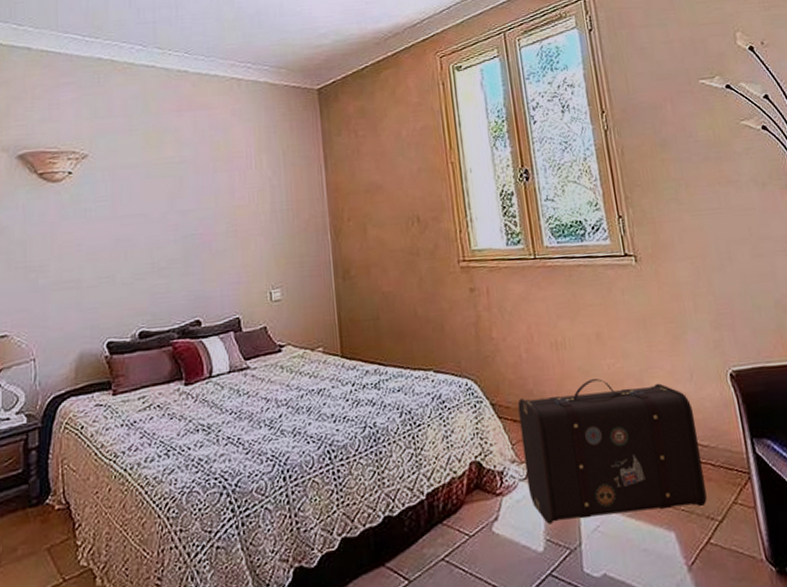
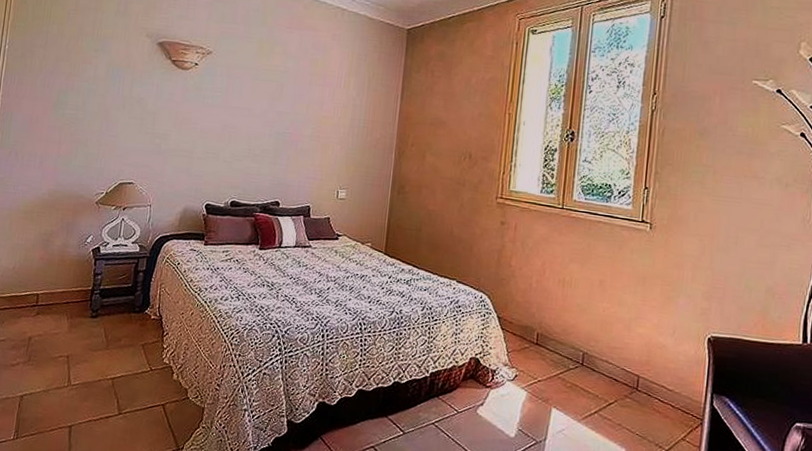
suitcase: present [517,378,707,525] -> none [512,316,668,436]

